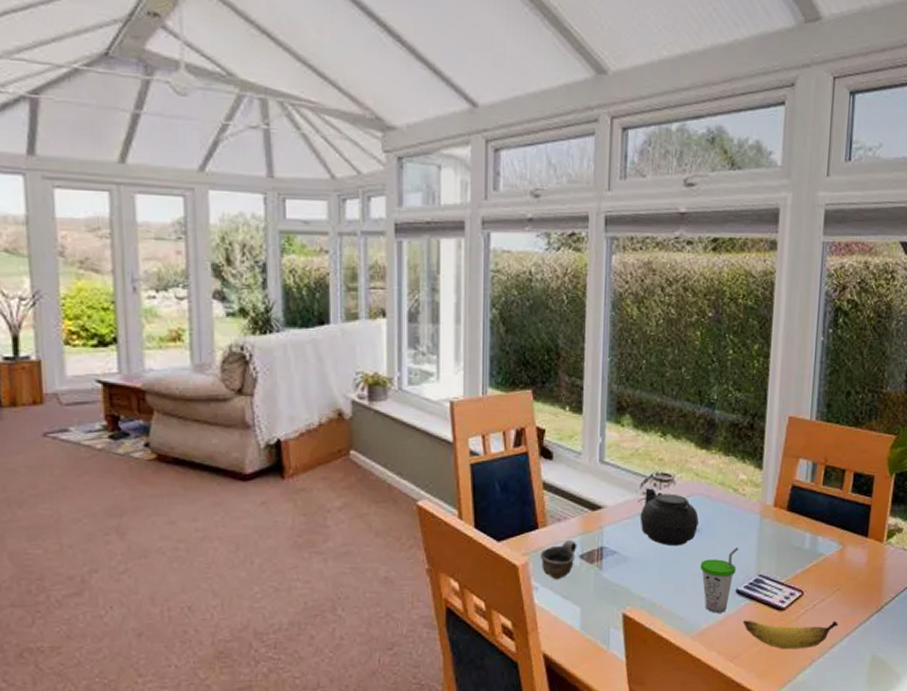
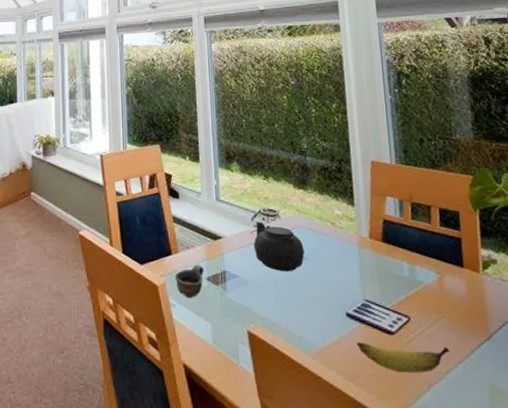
cup: present [700,546,739,613] -> none [310,273,344,334]

